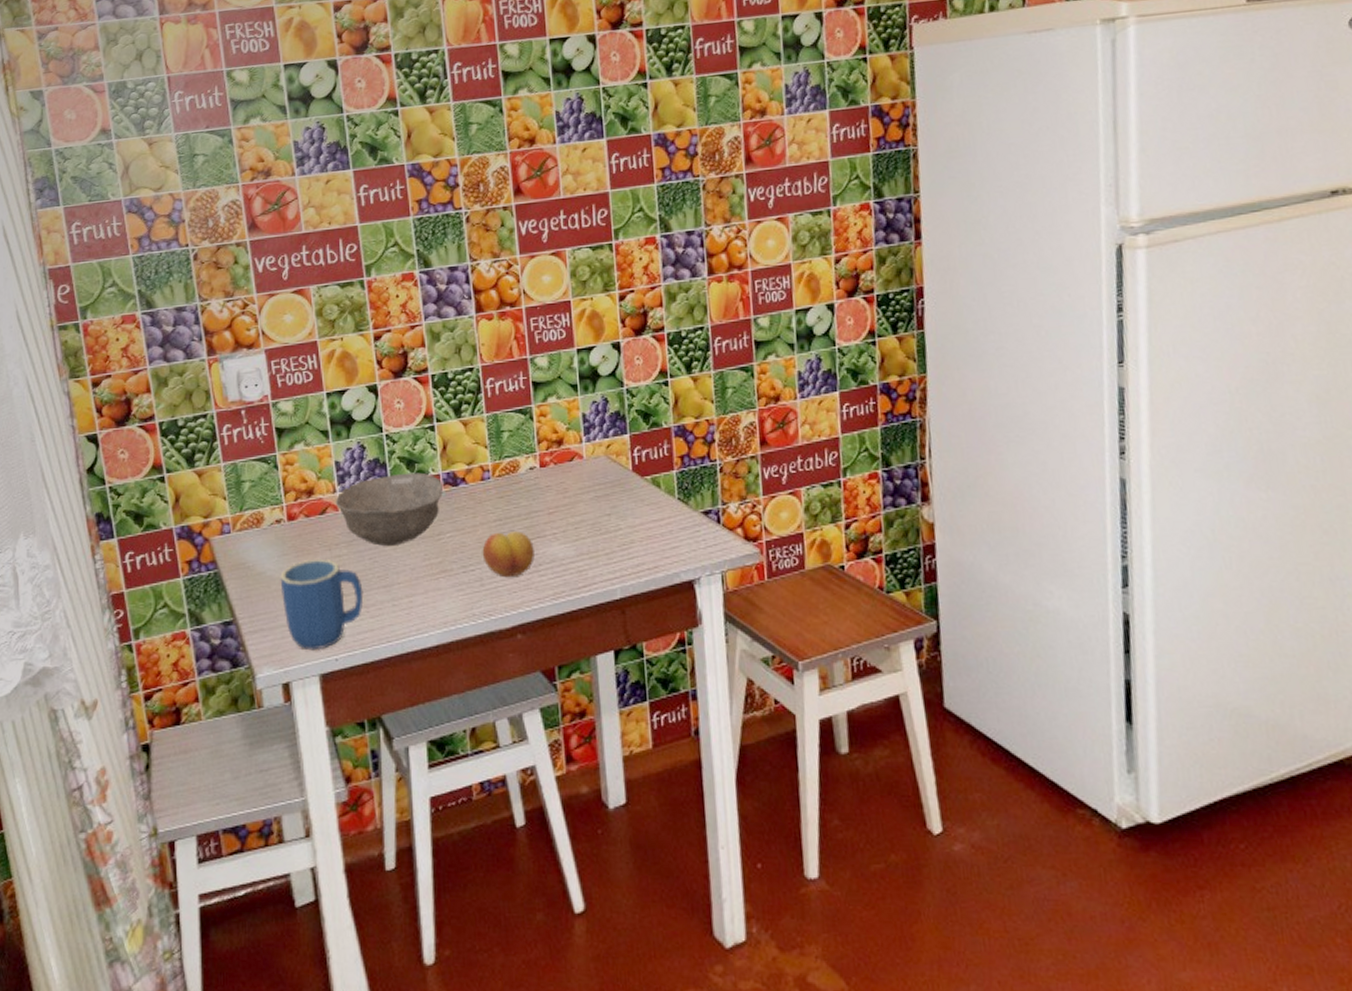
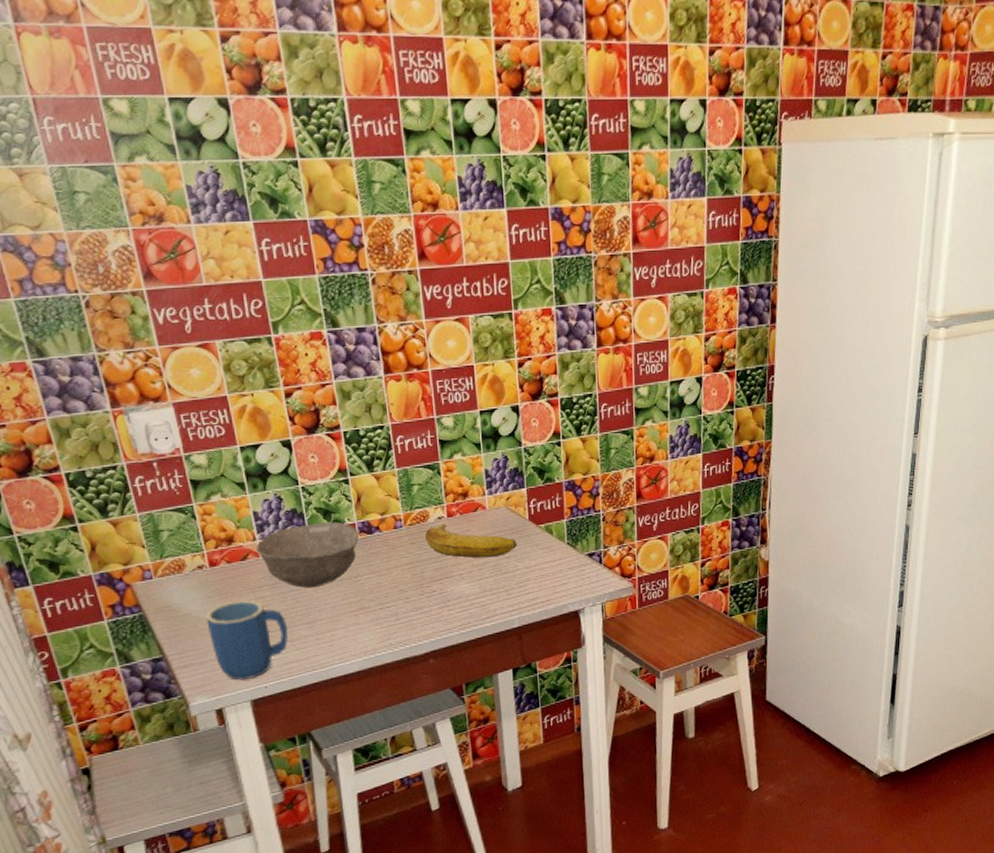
fruit: present [482,531,535,578] -> none [396,573,444,613]
banana: none [514,474,619,514] -> present [424,523,517,558]

